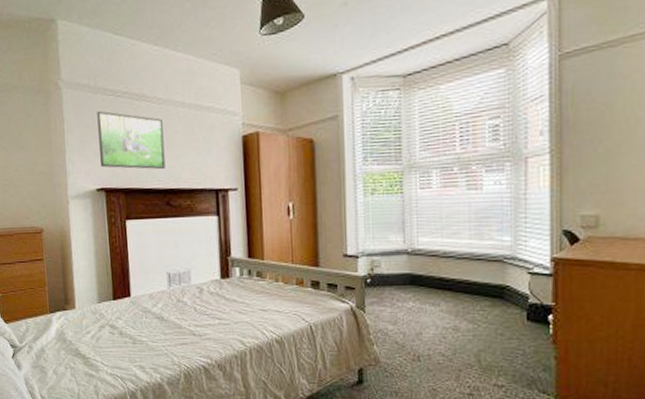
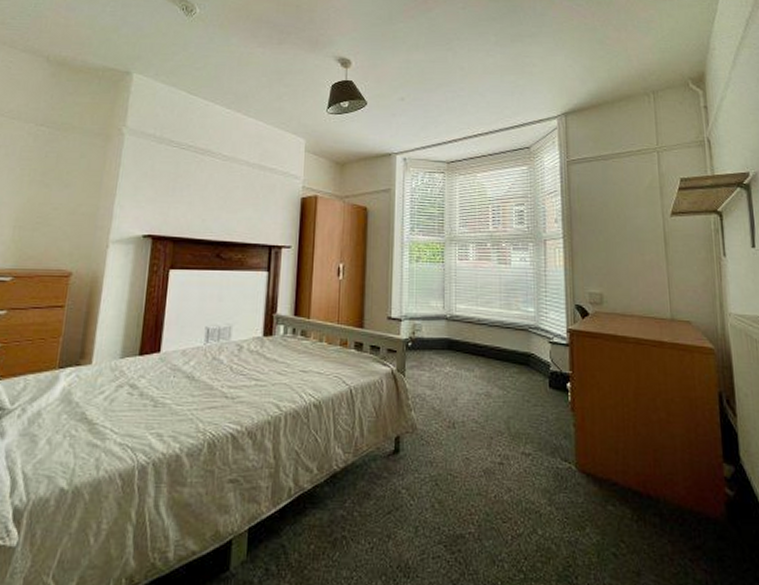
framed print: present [97,110,166,170] -> none [152,159,224,222]

